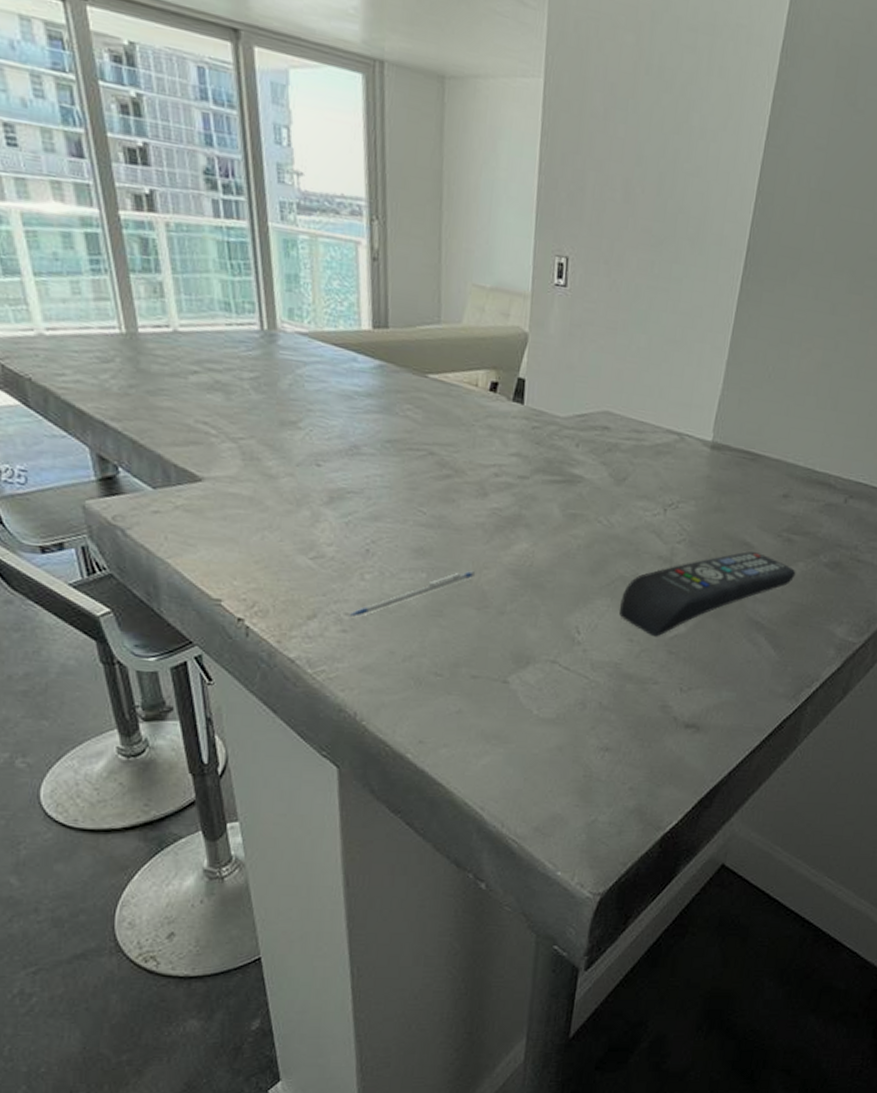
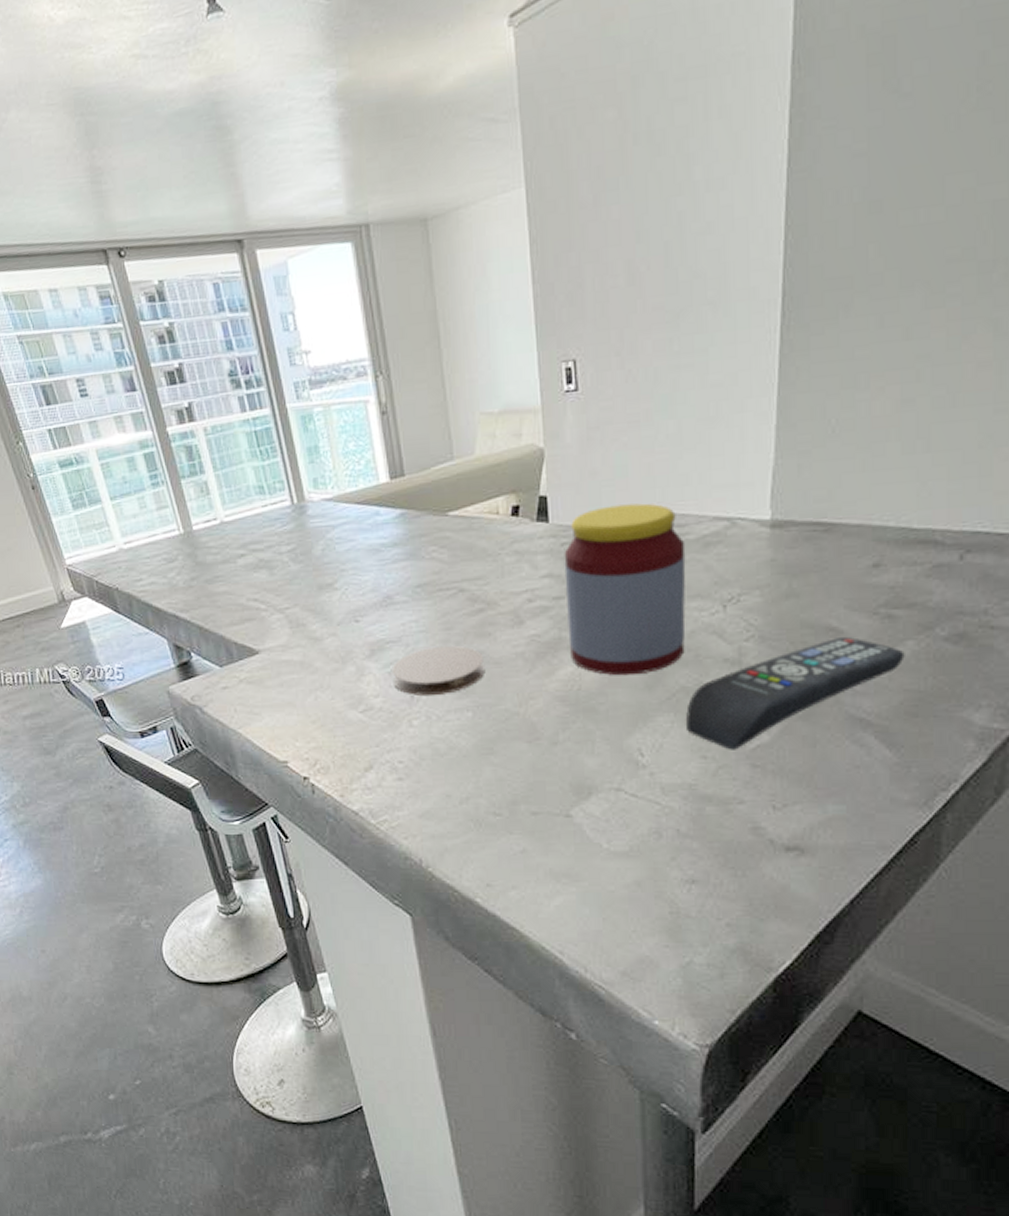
coaster: none [349,504,445,553] -> present [392,645,486,696]
pen: present [349,570,474,618] -> none [402,702,521,765]
jar: none [527,400,641,560] -> present [564,503,686,676]

